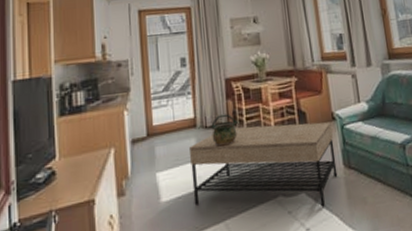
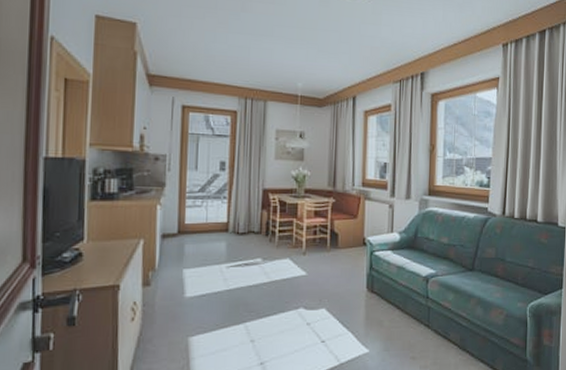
coffee table: present [188,122,338,207] -> none [217,238,361,324]
ceramic pot: present [211,114,237,147] -> none [242,223,269,254]

